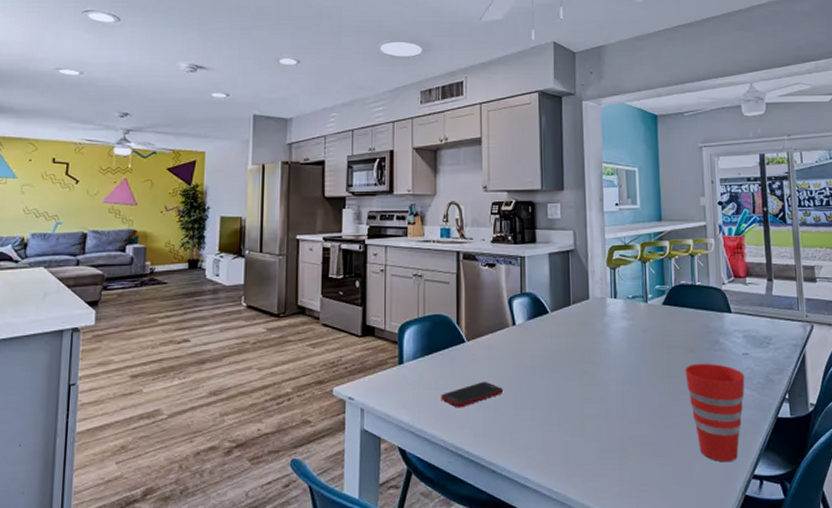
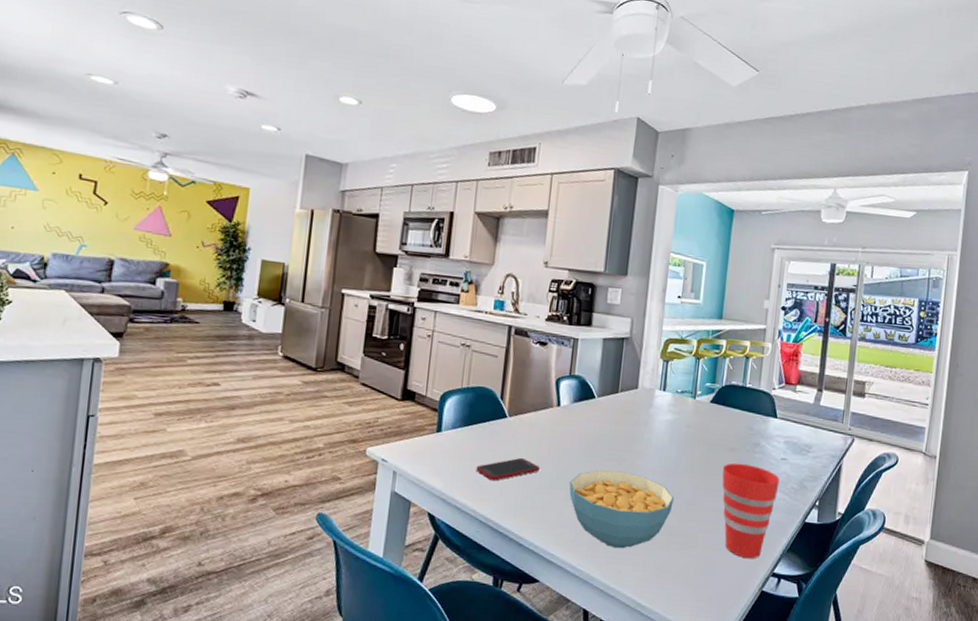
cereal bowl: none [534,384,641,465] -> present [569,470,674,549]

